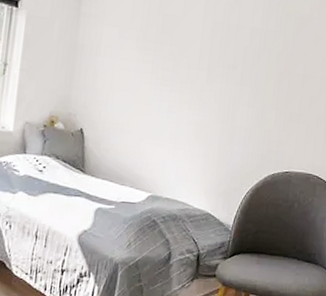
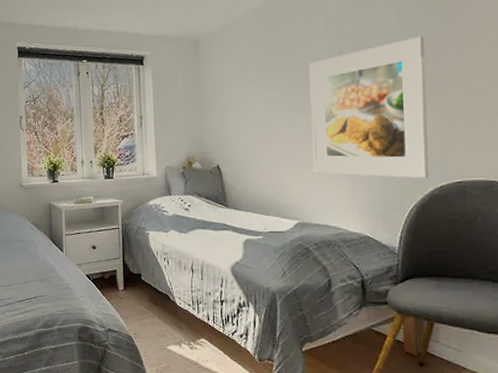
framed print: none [172,39,280,166] -> present [309,36,429,178]

